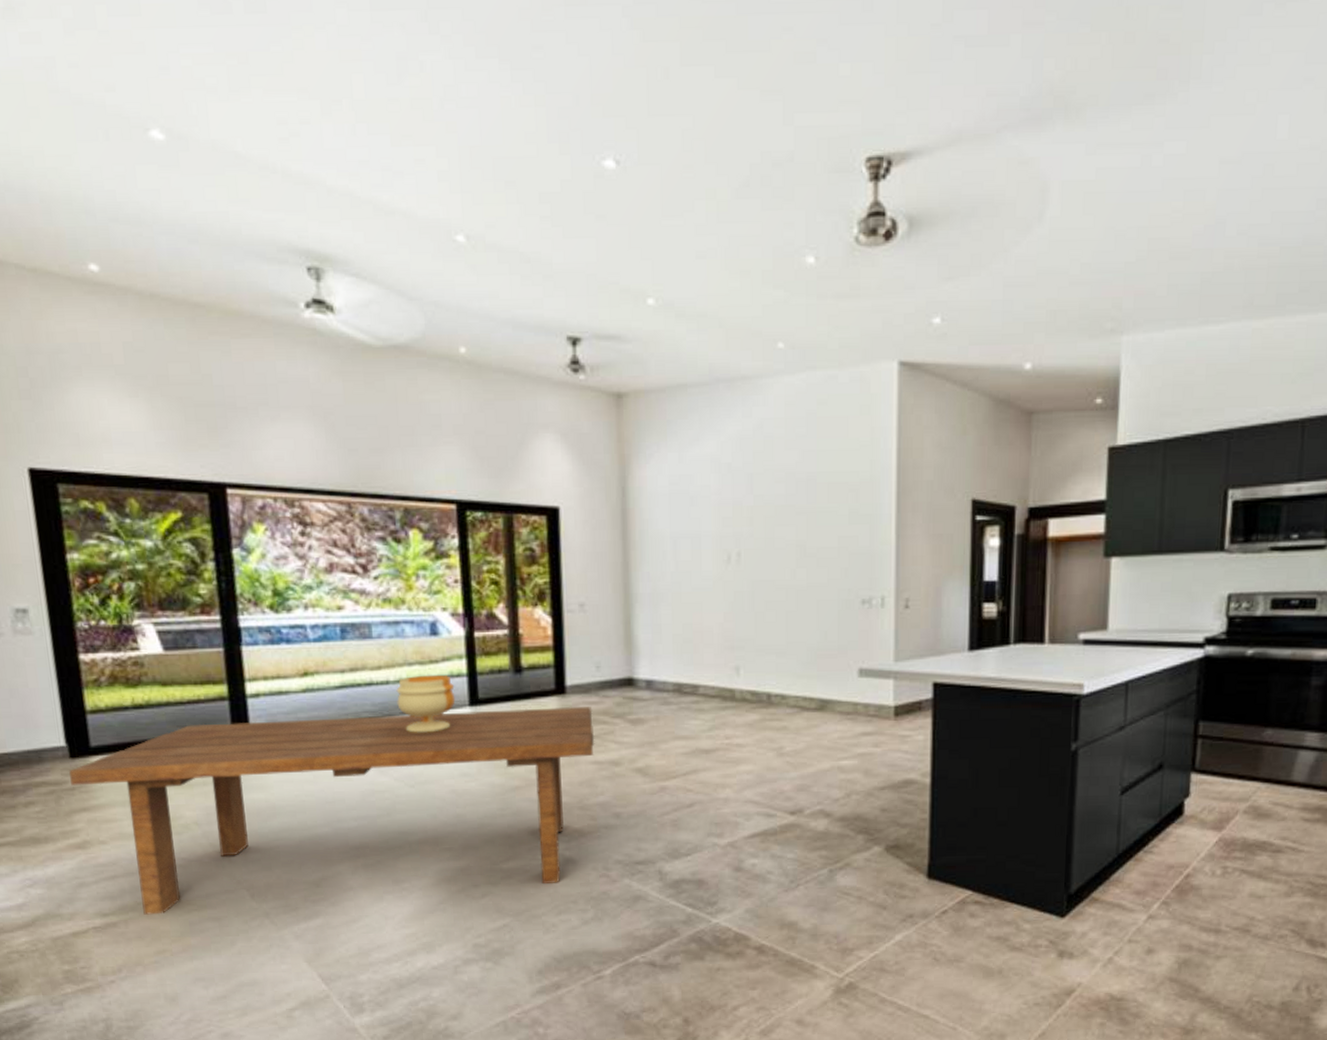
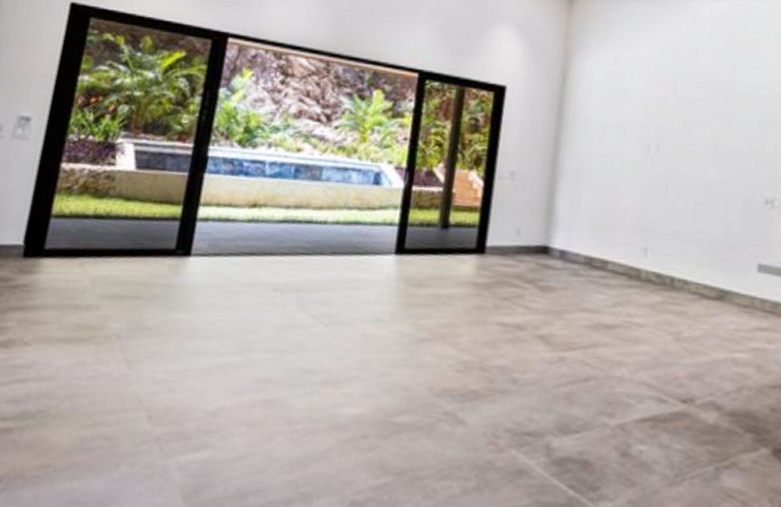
dining table: present [69,706,595,915] -> none [15,239,507,445]
footed bowl: present [396,675,456,733] -> none [329,220,385,275]

